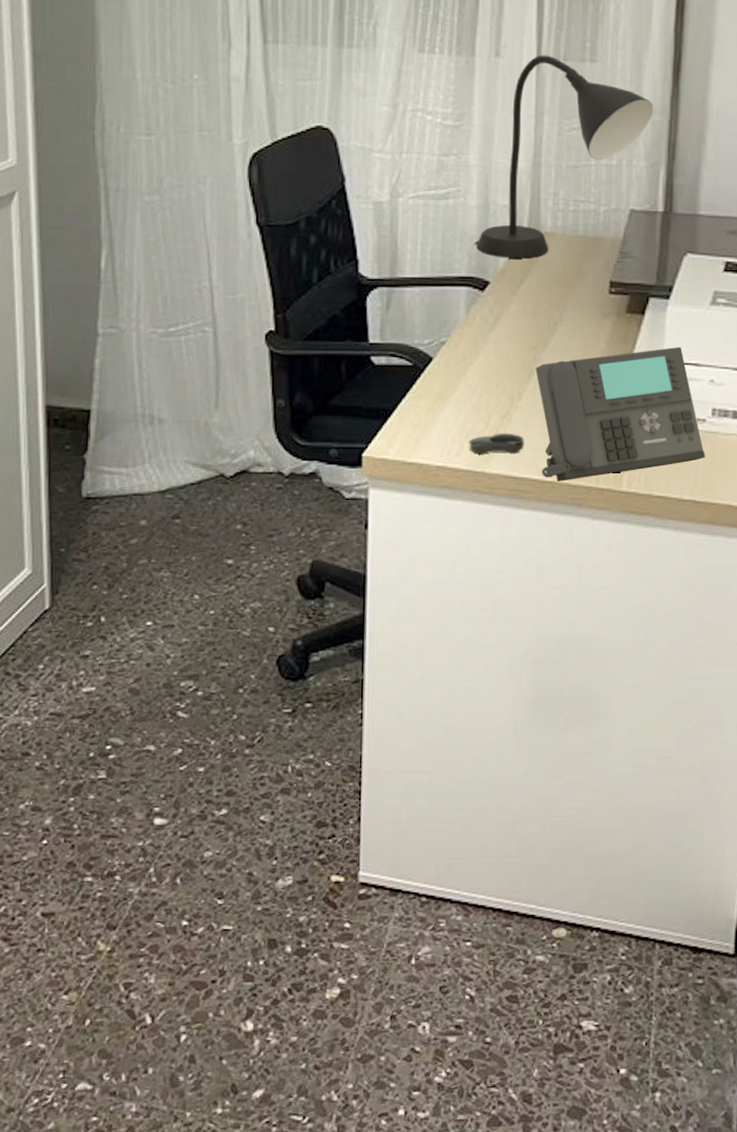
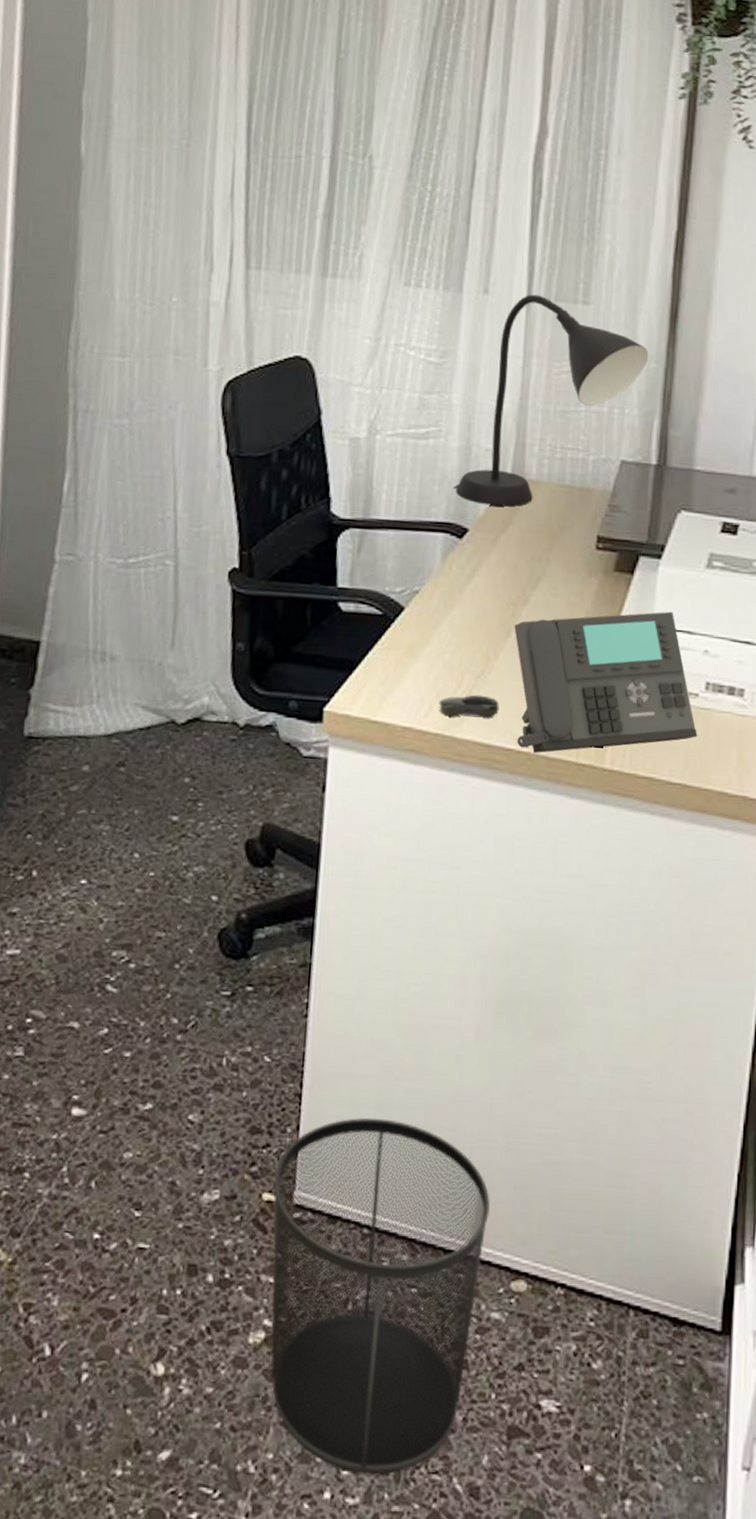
waste bin: none [340,805,532,1093] -> present [271,1117,490,1475]

